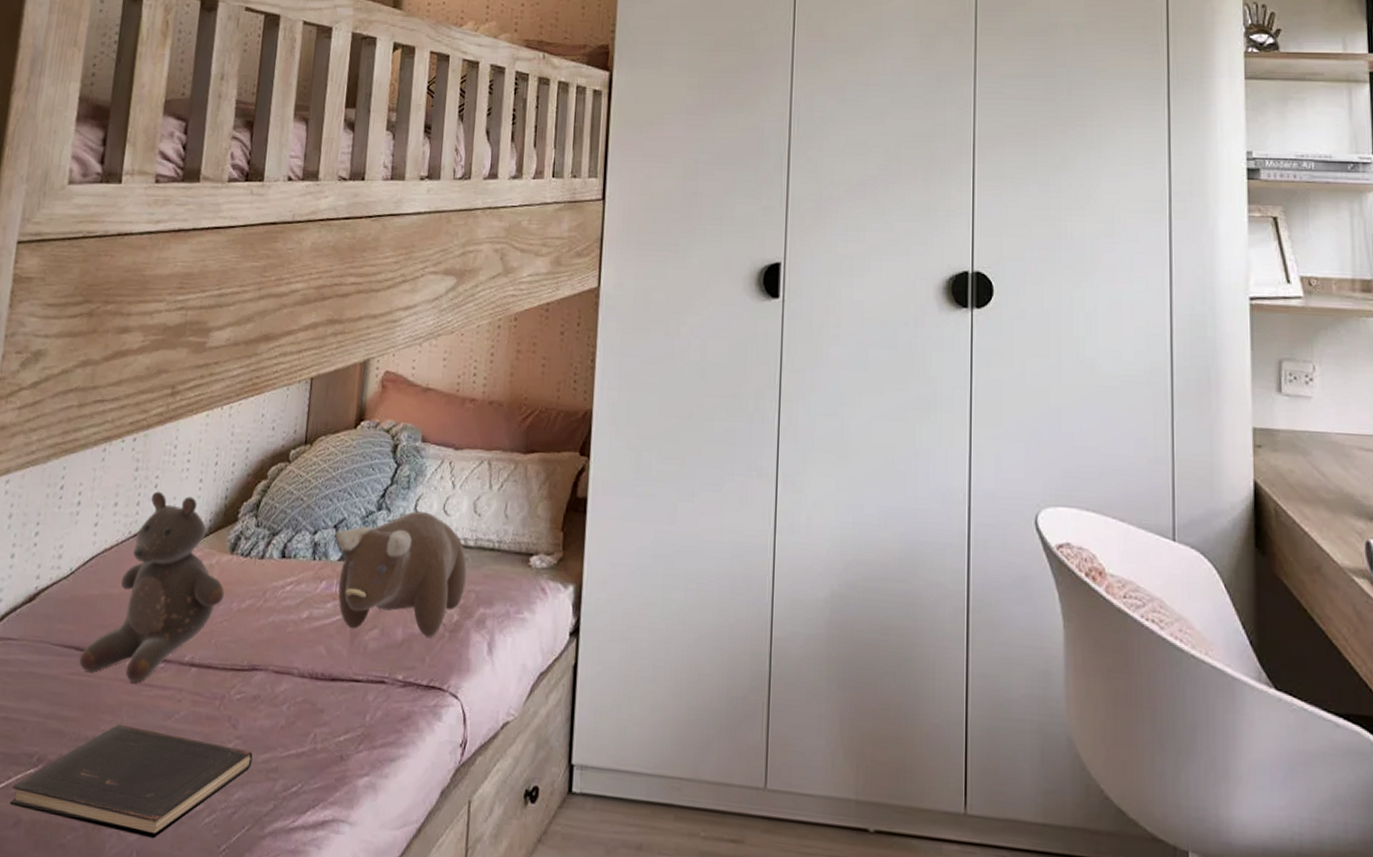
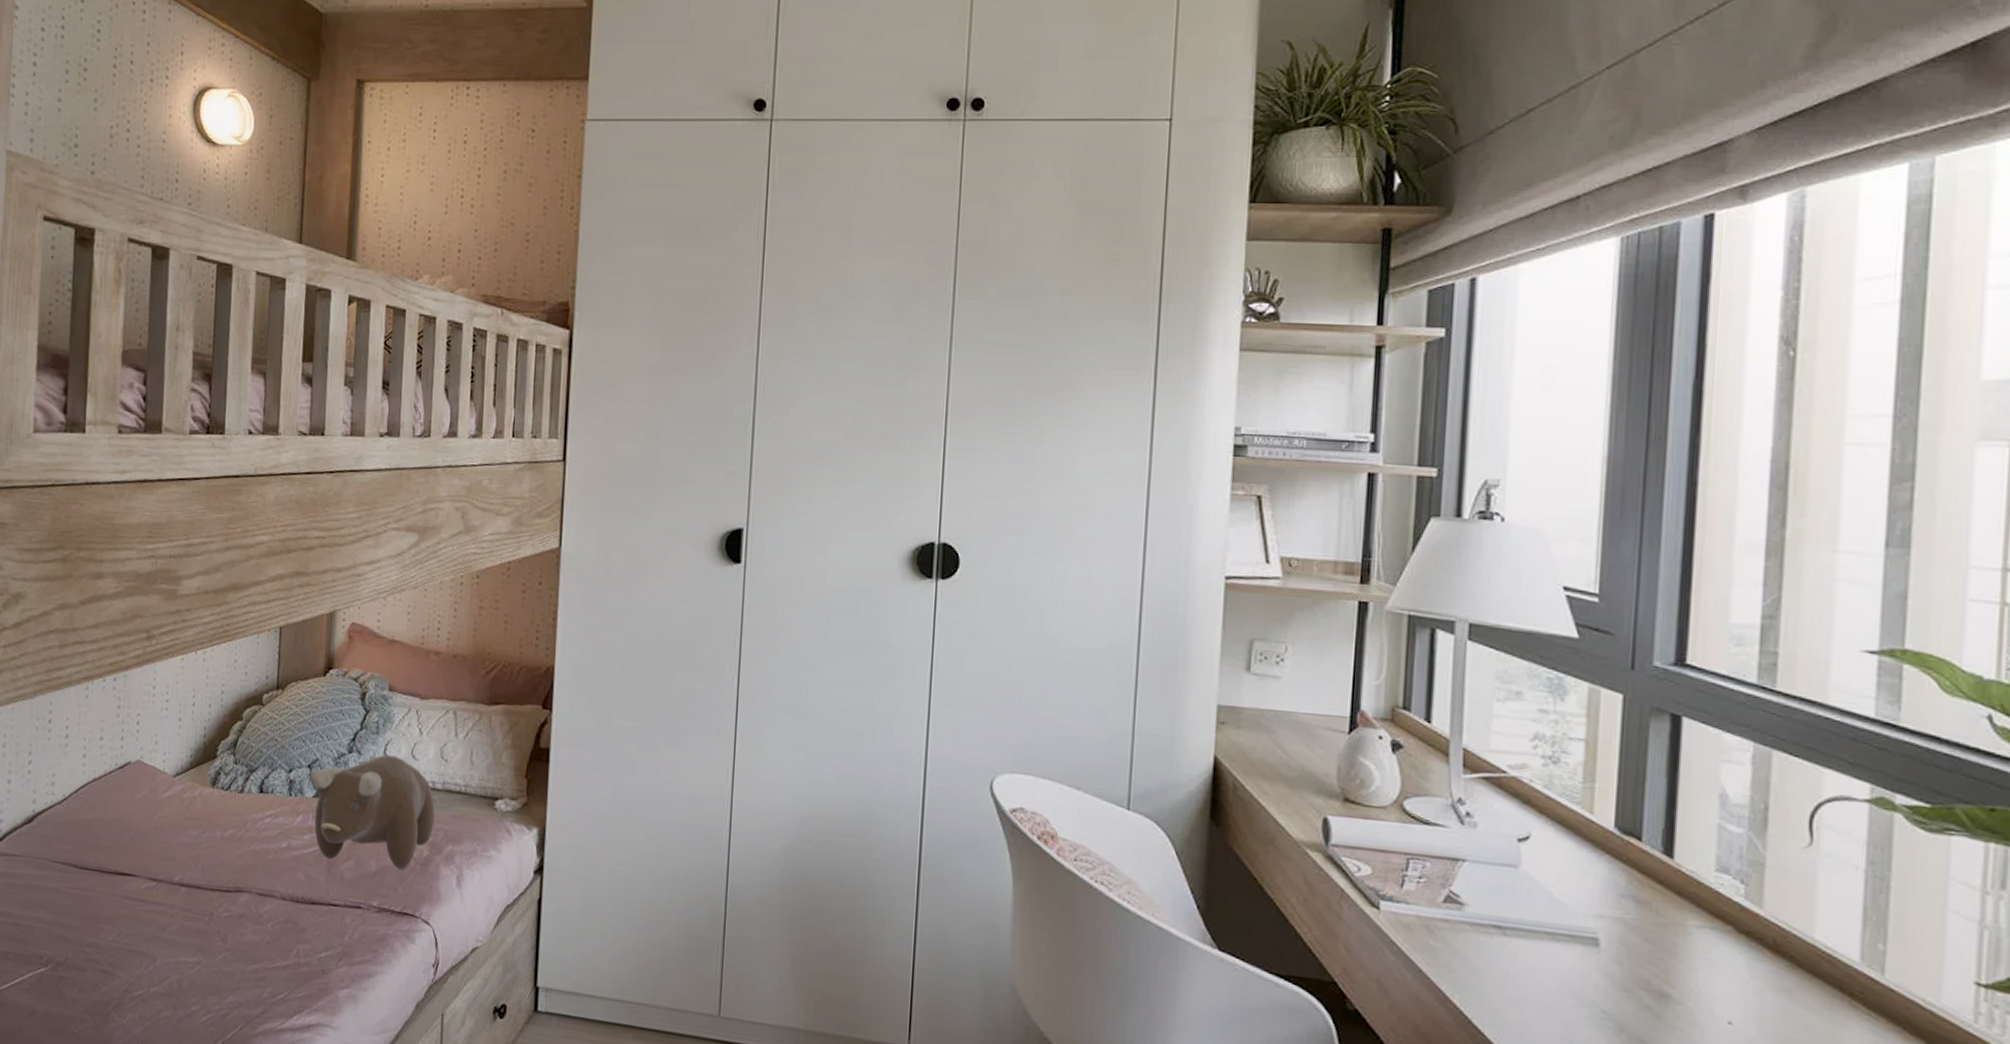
hardcover book: present [10,723,253,839] -> none [25,933,242,1033]
stuffed bear: present [79,491,224,683] -> none [78,727,208,898]

